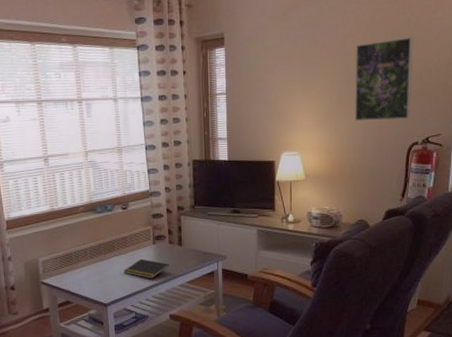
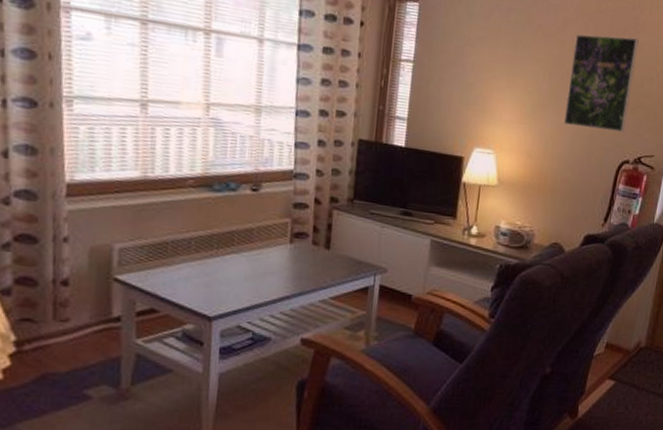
notepad: present [124,258,169,279] -> none [243,260,309,290]

